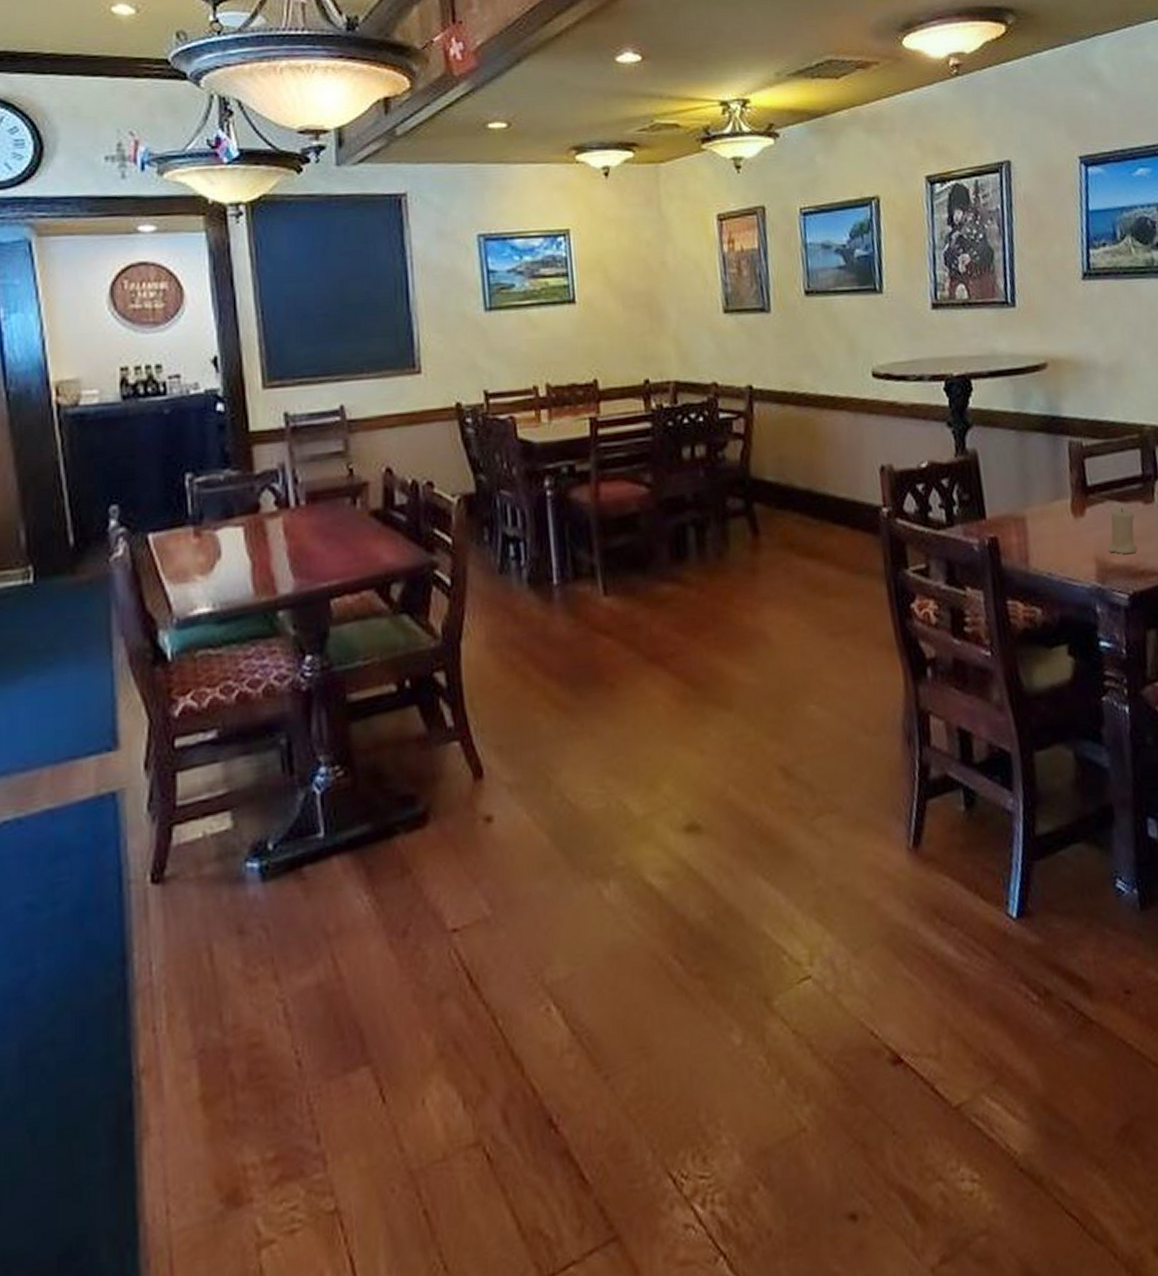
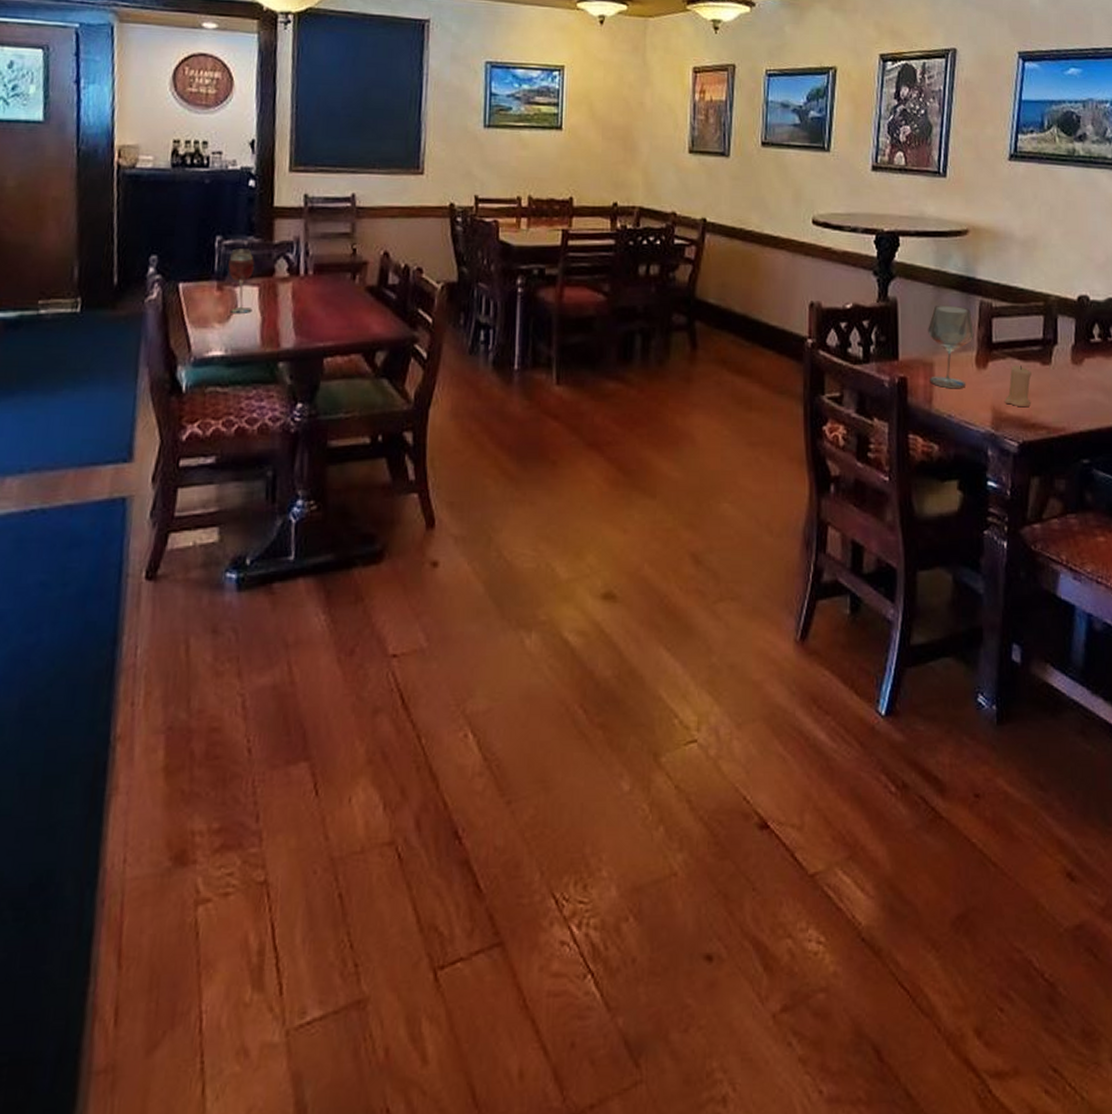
wineglass: none [204,484,239,561] -> present [228,248,255,313]
wine glass: none [1014,450,1067,543] -> present [928,305,974,388]

